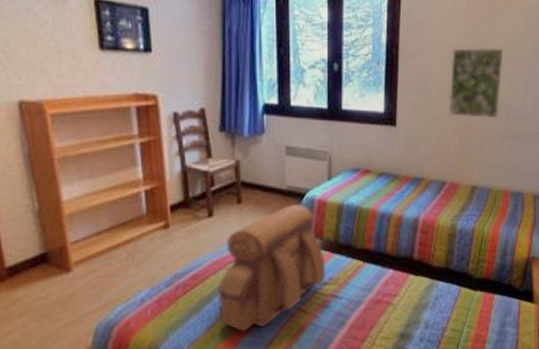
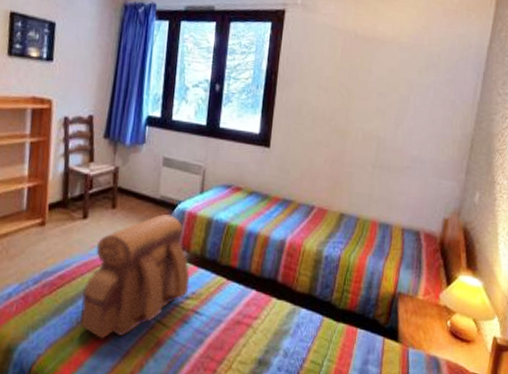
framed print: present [448,47,504,119] -> none [321,79,378,149]

